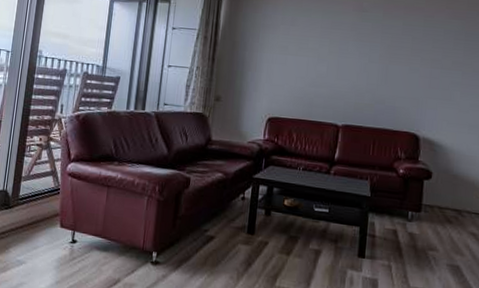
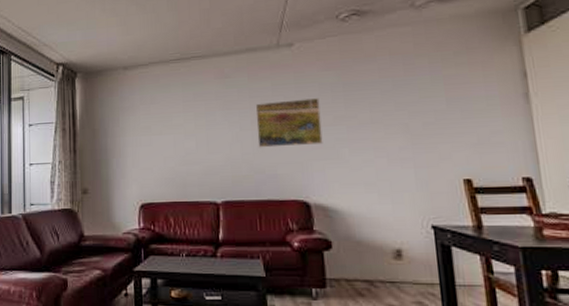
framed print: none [382,39,443,85] -> present [255,98,323,148]

